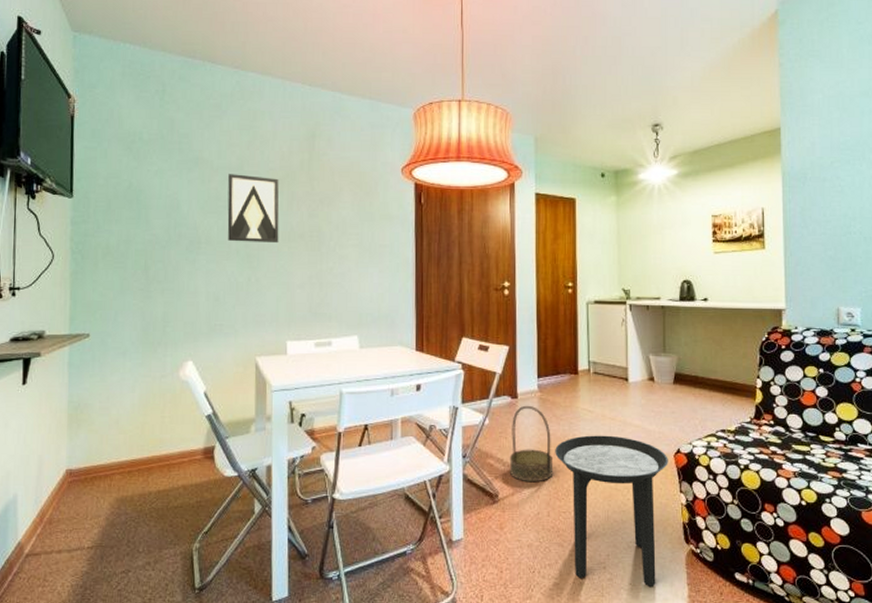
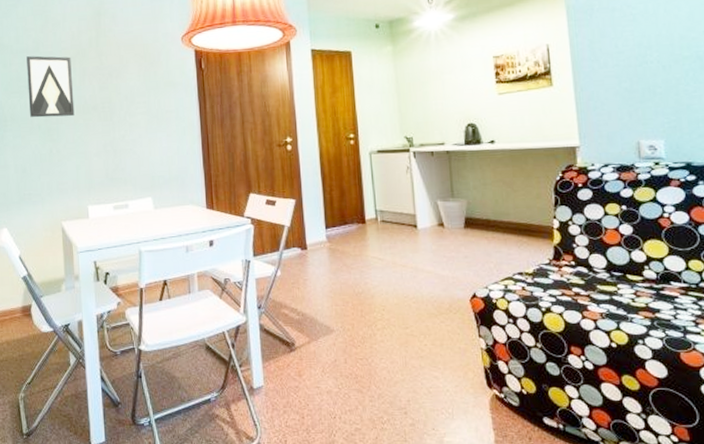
basket: present [509,405,554,483] -> none [303,255,348,331]
side table: present [555,435,668,588] -> none [348,282,465,433]

